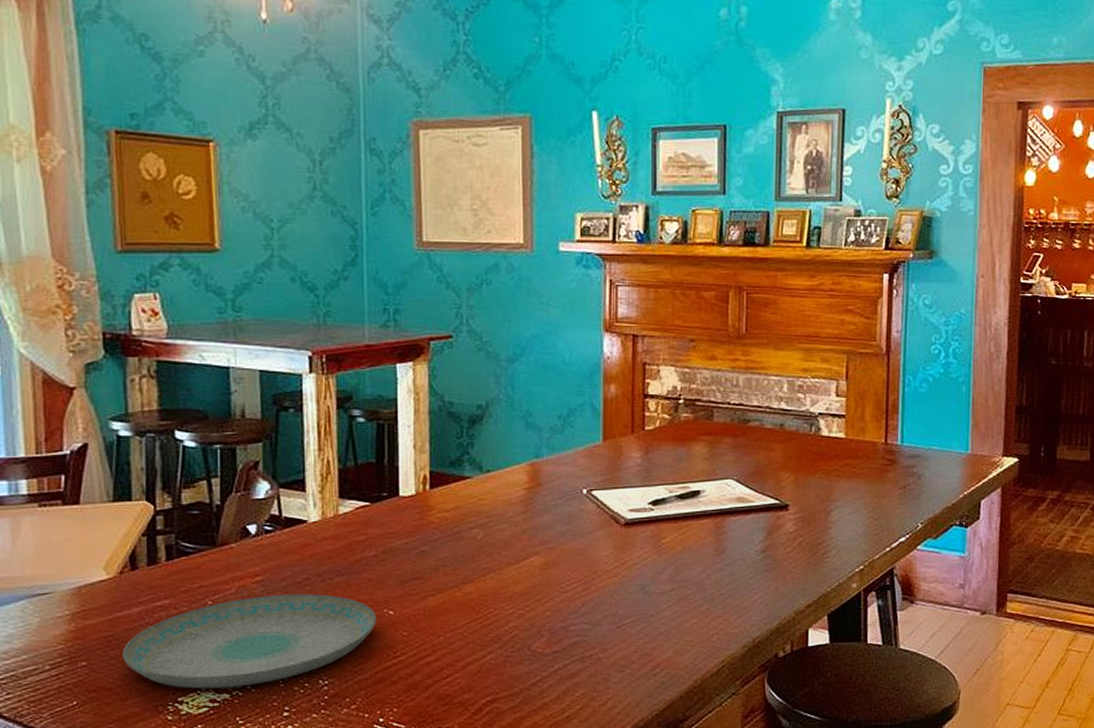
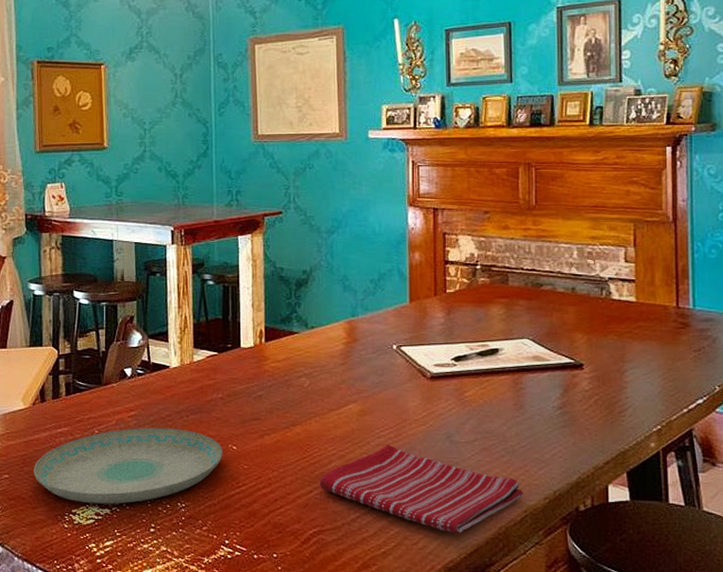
dish towel: none [494,599,722,691] -> present [319,444,524,534]

